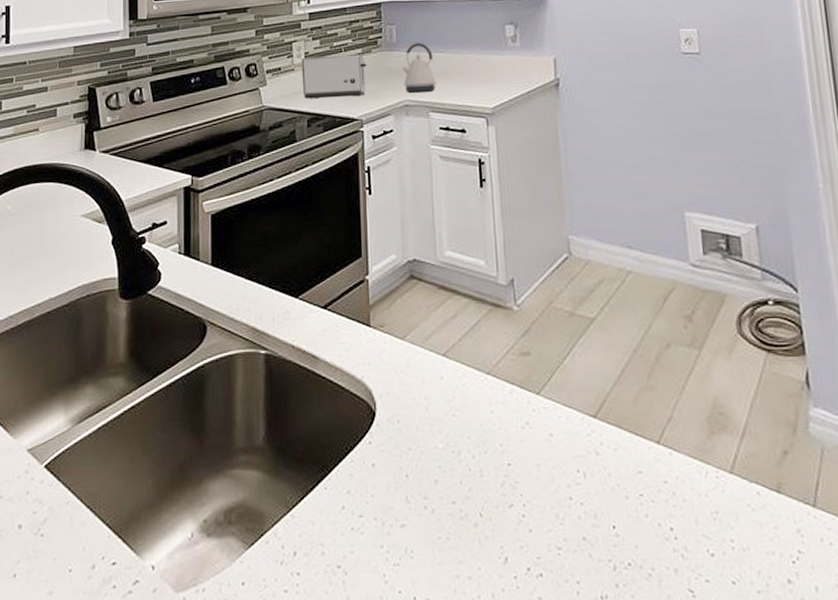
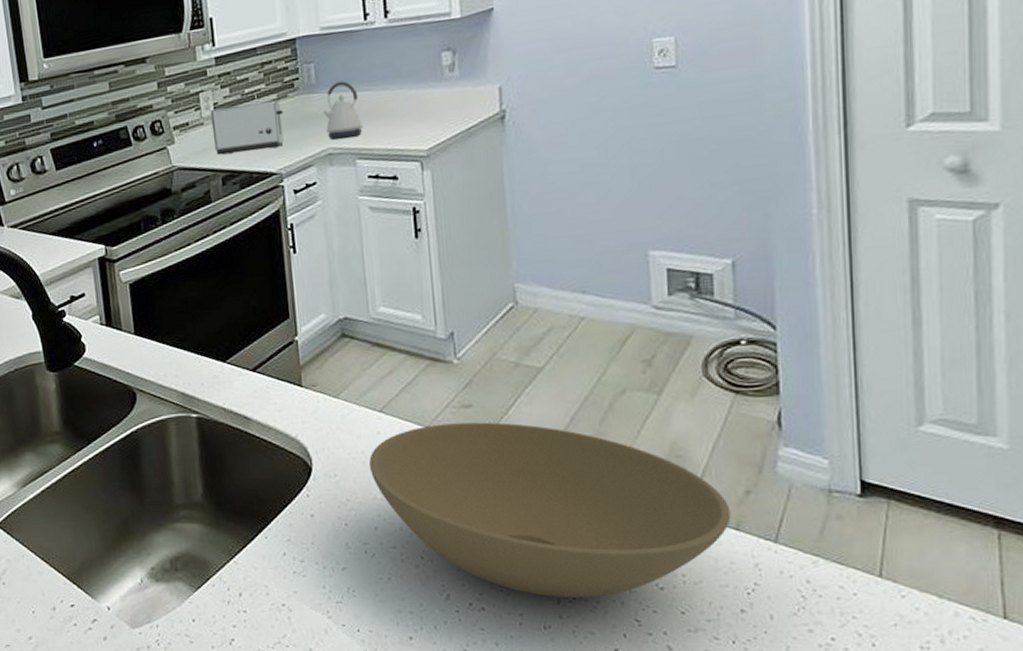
bowl: none [431,371,772,565] -> present [368,422,731,599]

